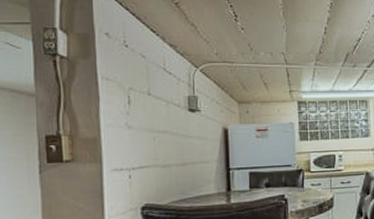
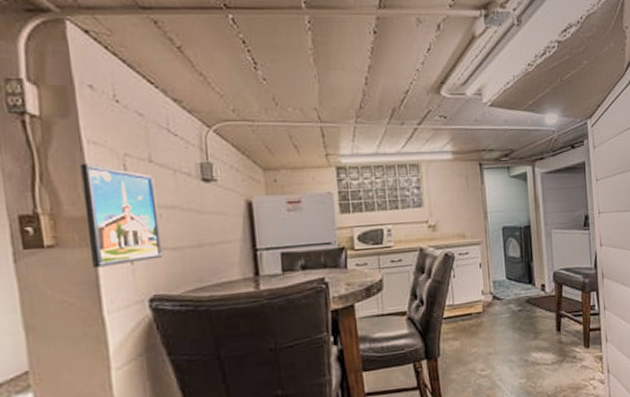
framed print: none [95,95,155,180] -> present [80,163,164,268]

